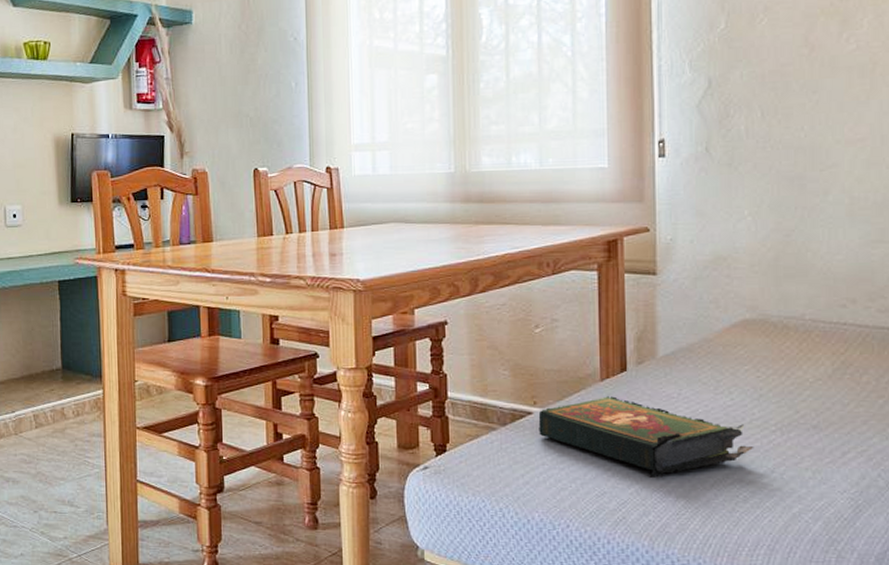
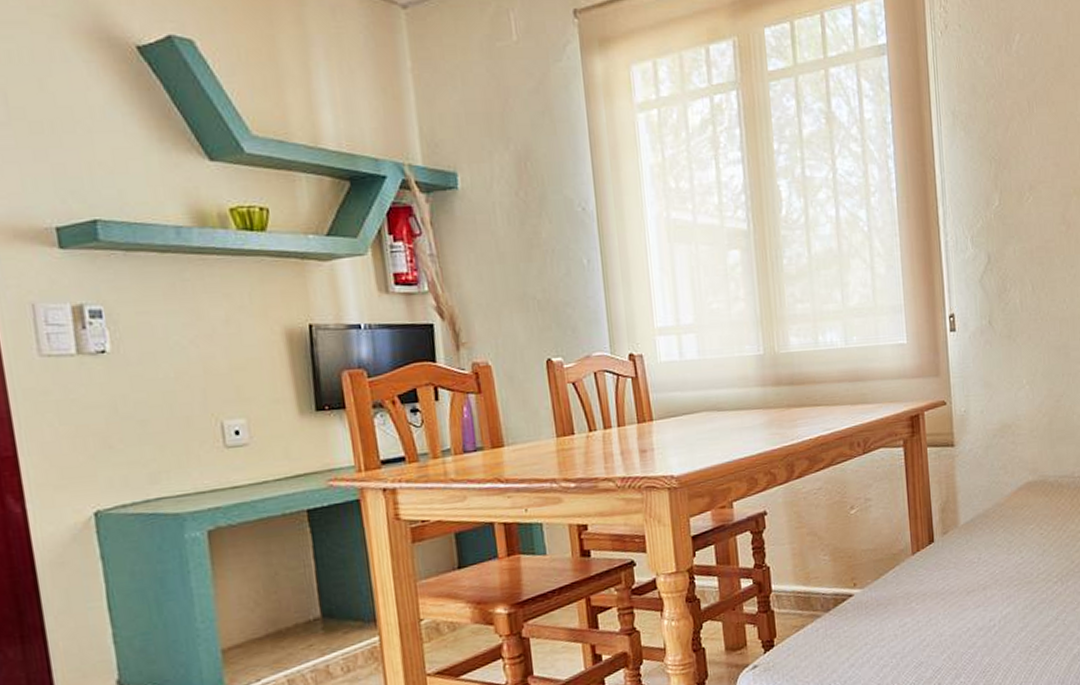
book: present [538,395,754,478] -> none [858,568,1042,642]

